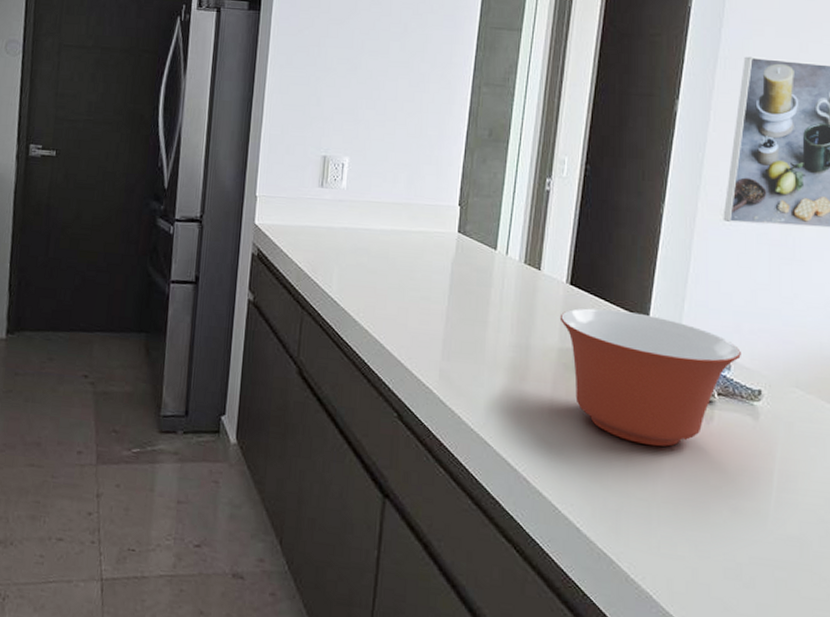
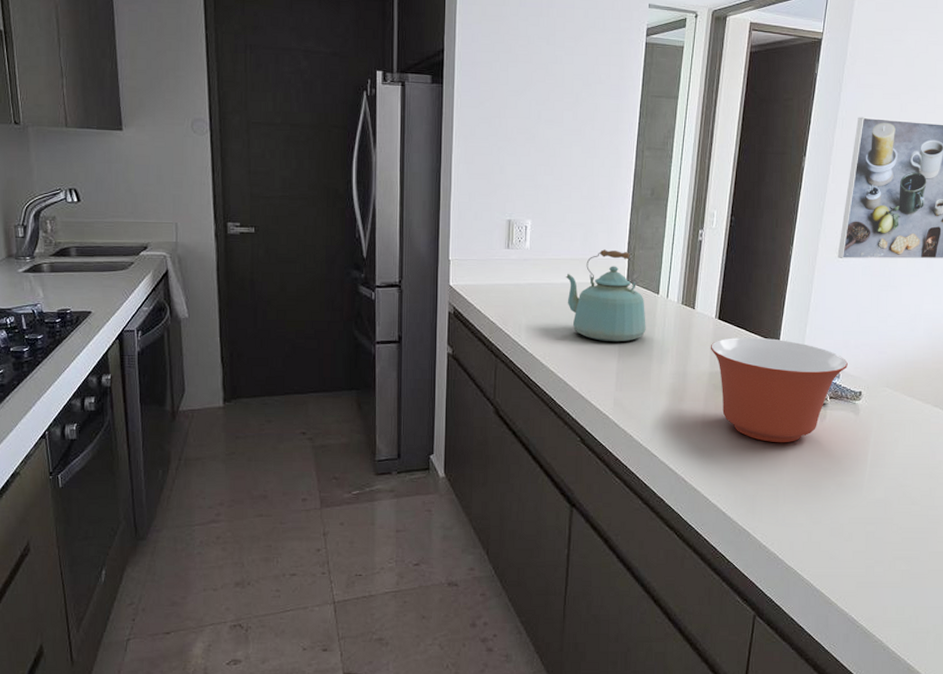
kettle: none [385,194,481,303] -> present [565,249,646,342]

